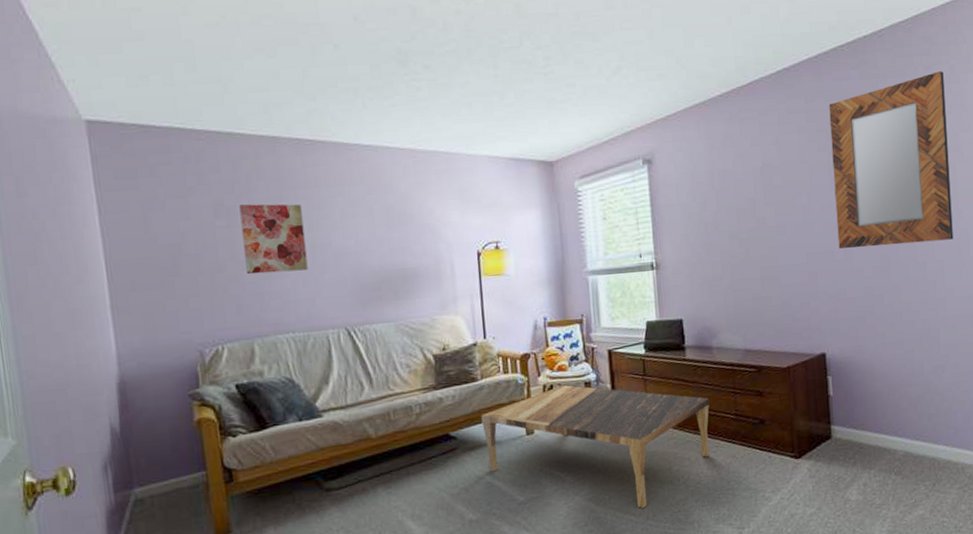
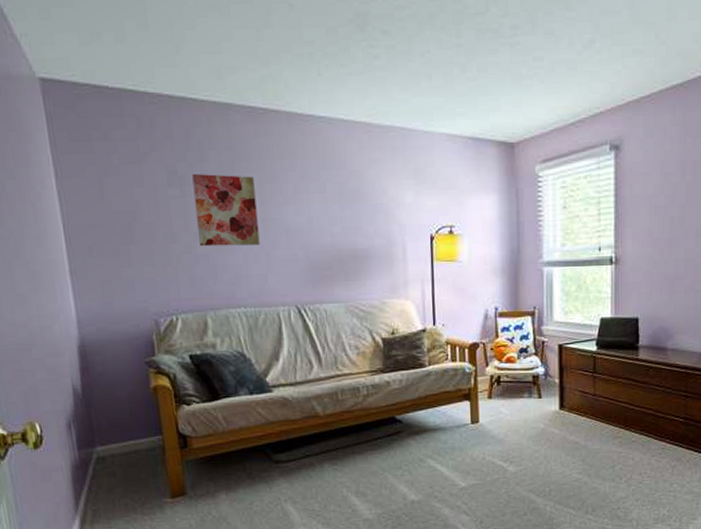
coffee table: present [481,385,710,509] -> none [427,377,659,503]

